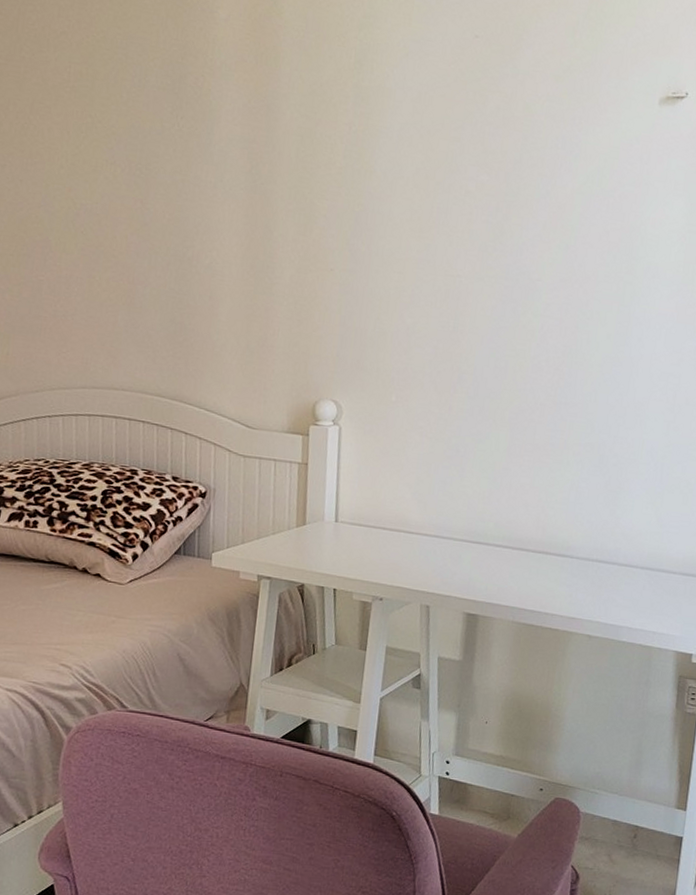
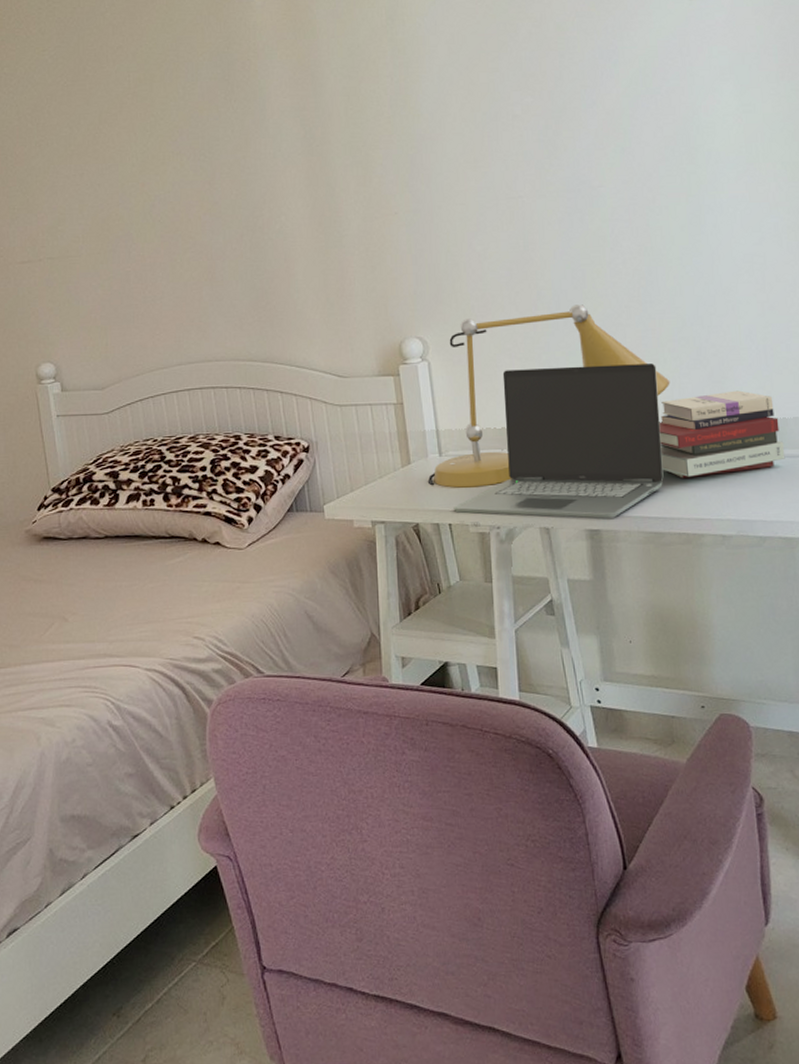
table lamp: none [320,389,569,558] -> present [428,304,670,488]
laptop: none [340,447,559,606] -> present [453,363,664,519]
books: none [546,501,662,579] -> present [659,390,785,479]

